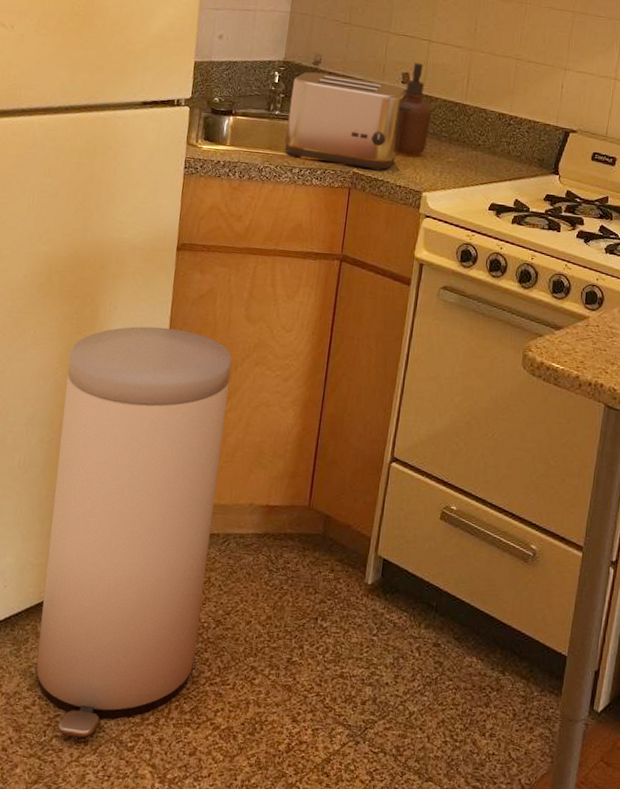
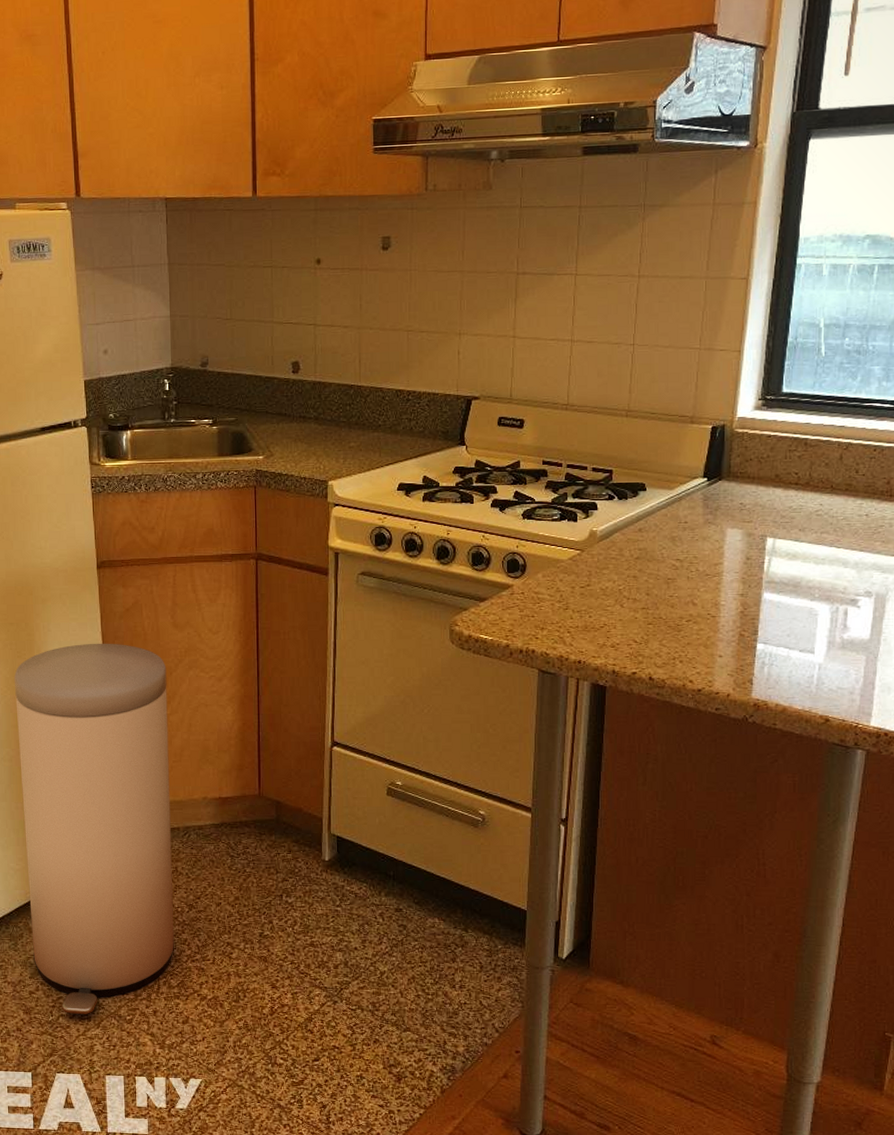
toaster: present [284,72,413,171] -> none [183,374,307,466]
soap dispenser: present [396,63,432,156] -> none [296,350,327,446]

